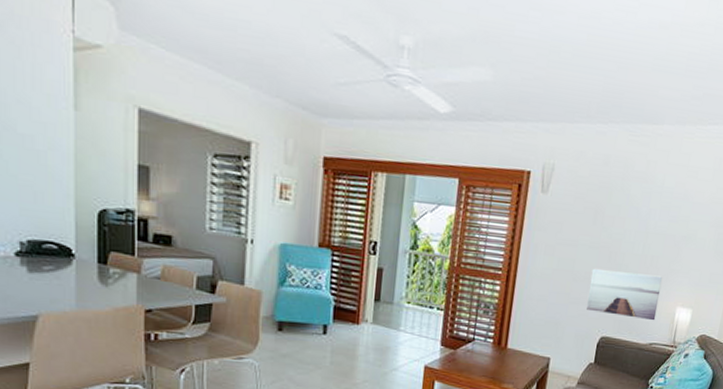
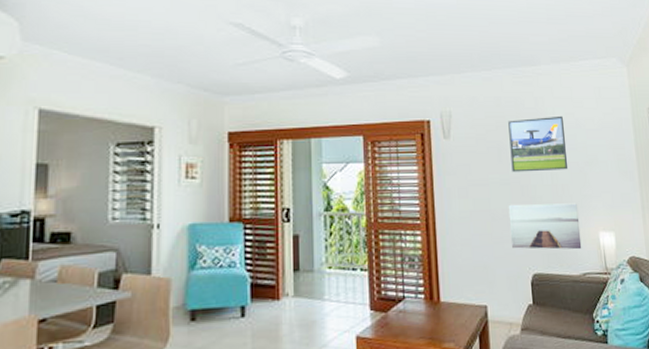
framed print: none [604,182,672,242] -> present [508,115,569,173]

